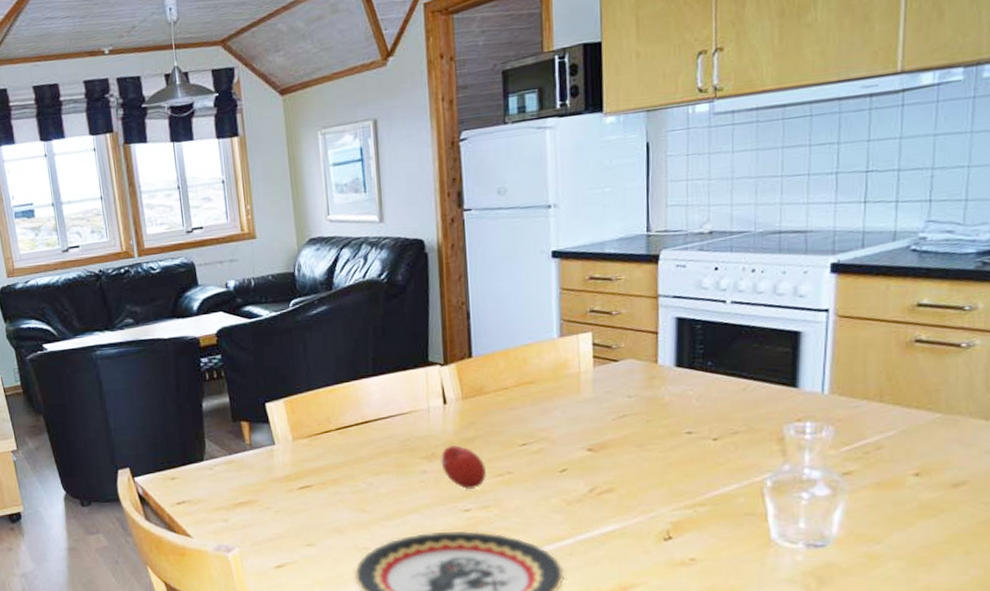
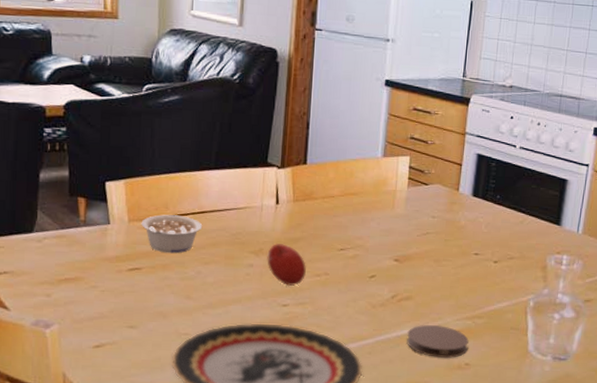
legume: none [305,428,368,468] -> present [141,214,203,254]
coaster: none [613,518,691,554] -> present [407,325,469,358]

